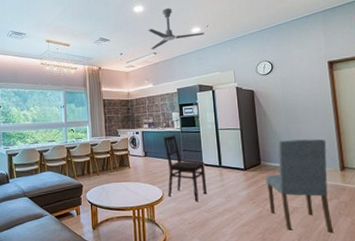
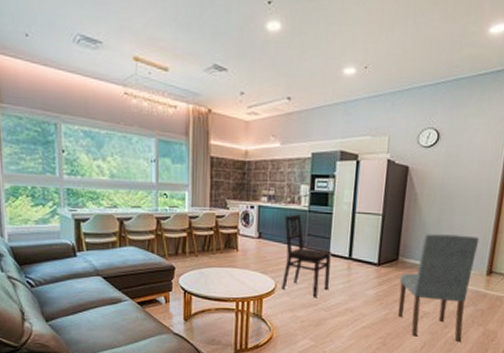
ceiling fan: present [148,8,204,50] -> none [283,31,360,94]

